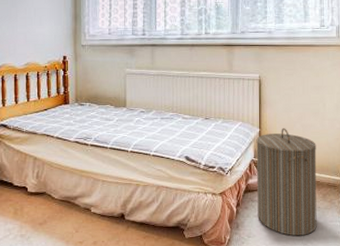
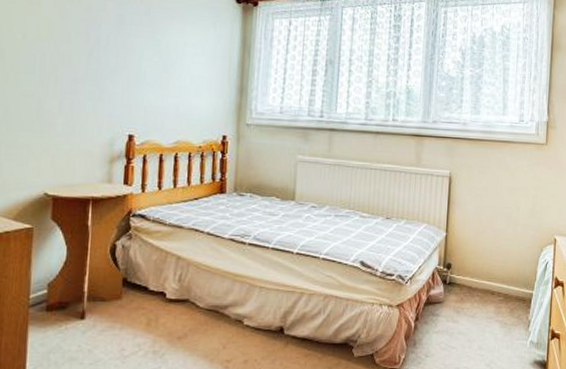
laundry hamper: present [256,128,317,236] -> none [438,233,507,356]

